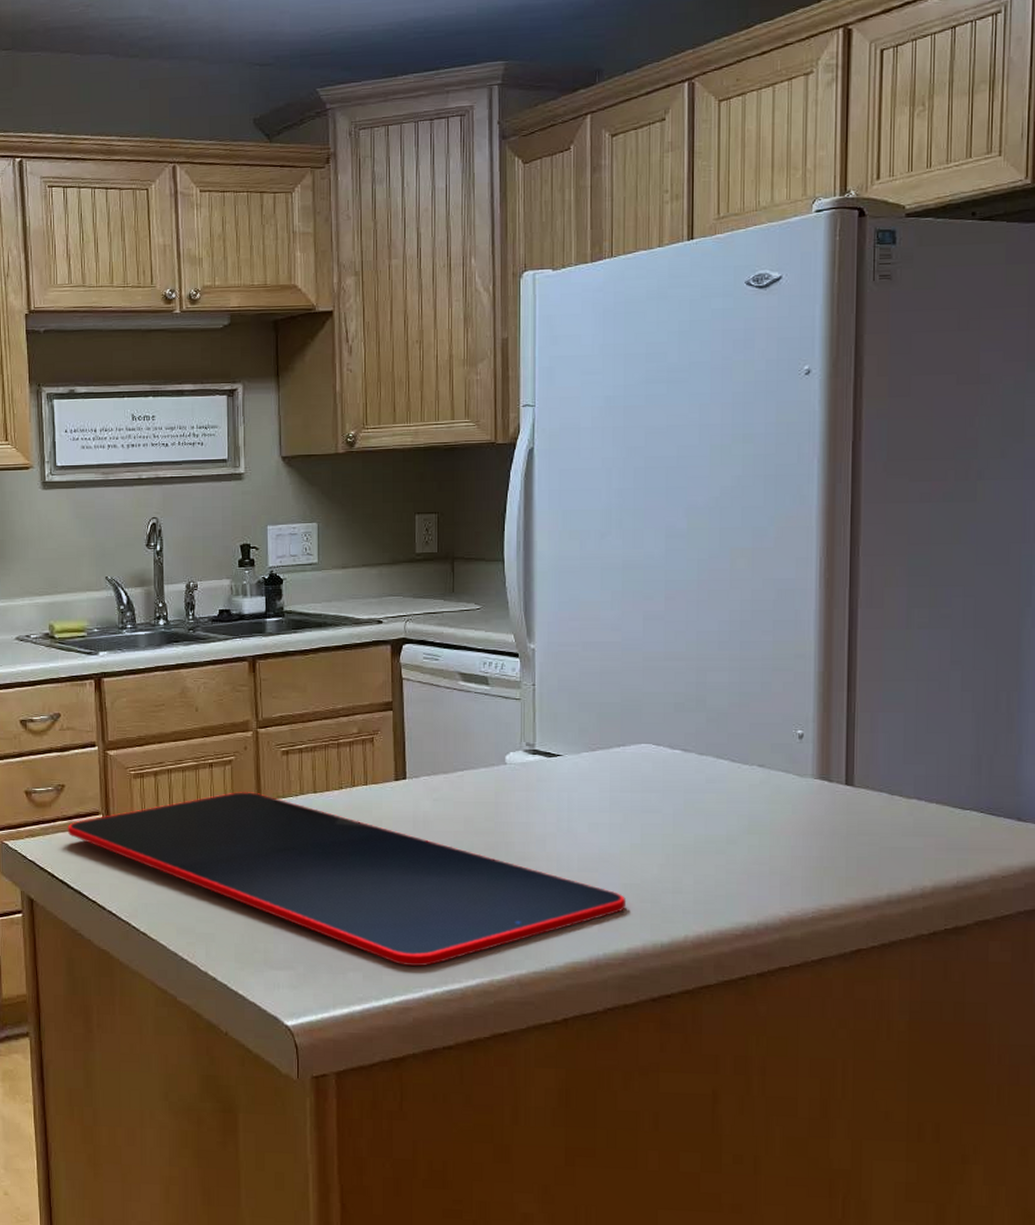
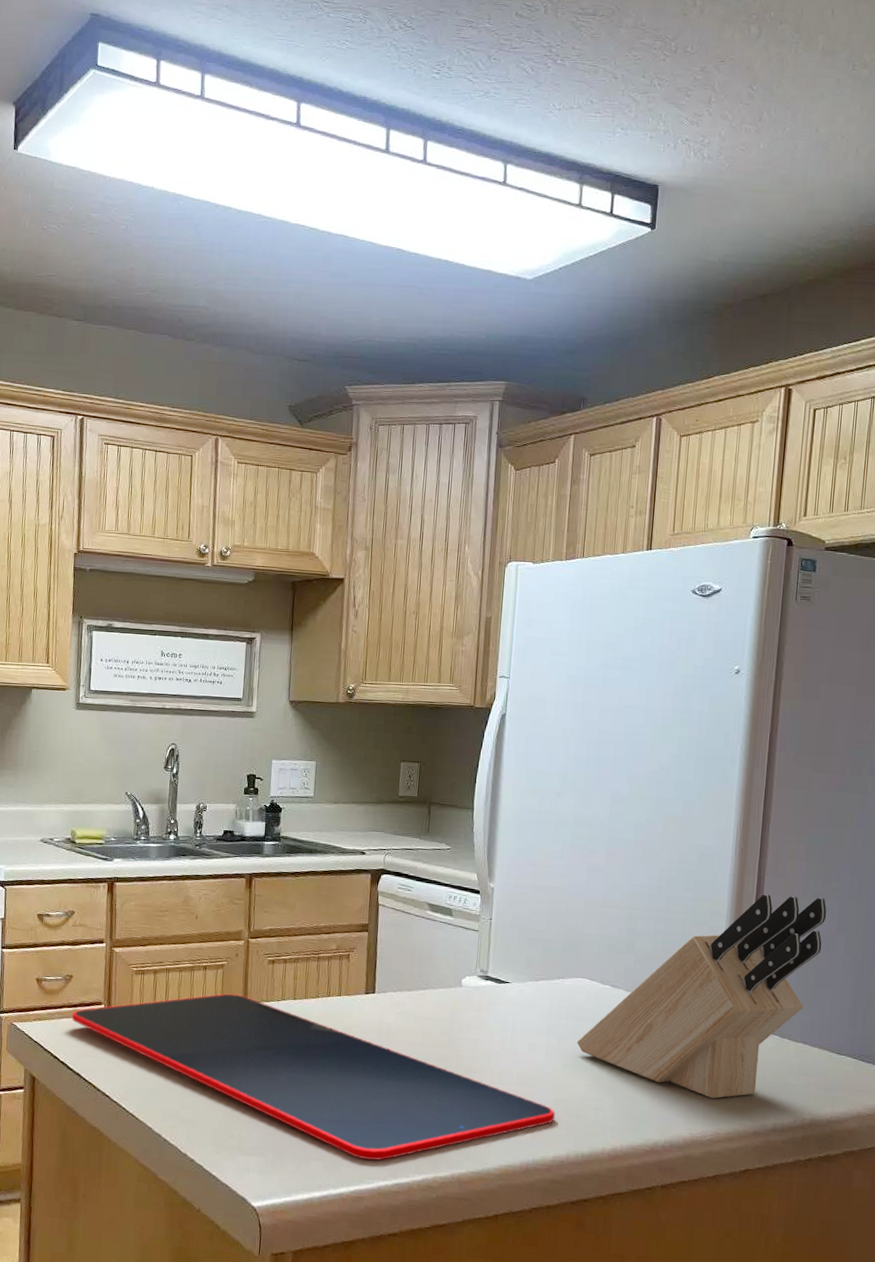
knife block: none [645,628,936,871] -> present [576,894,827,1099]

